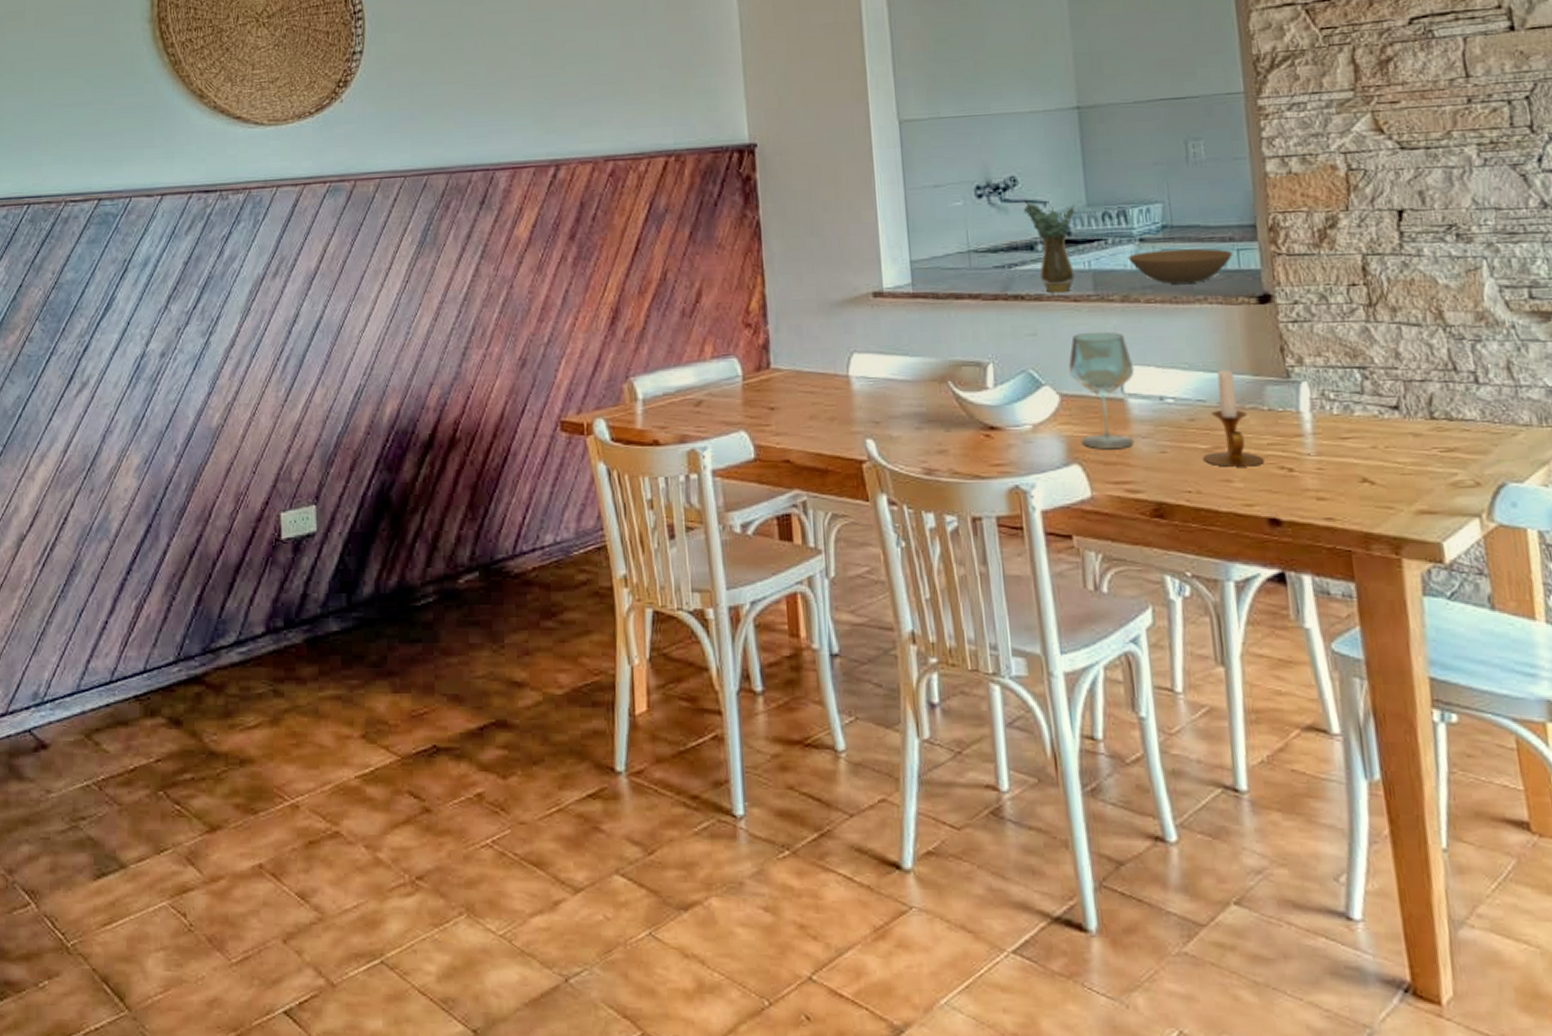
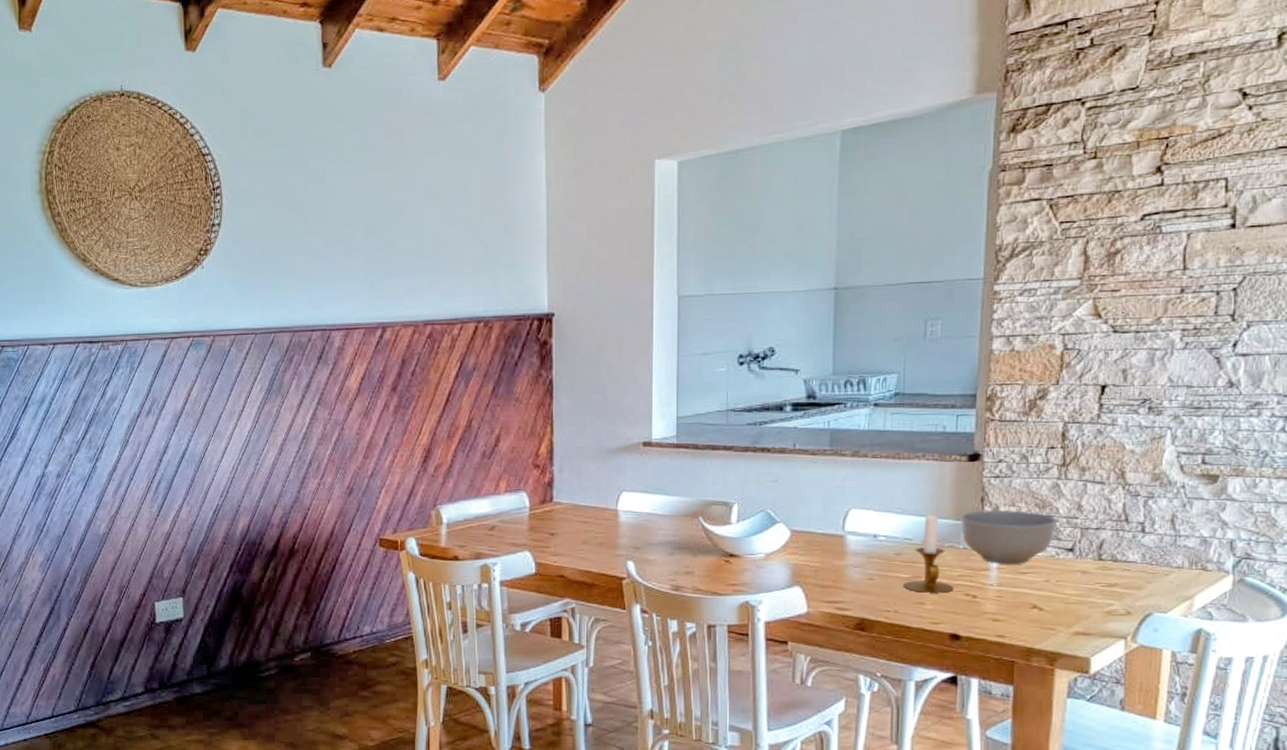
vase: present [1024,199,1075,294] -> none [778,367,822,447]
wine glass: present [1068,331,1135,450] -> none [801,480,856,576]
bowl: present [1128,248,1233,284] -> none [862,413,952,442]
bowl: none [1258,361,1374,428] -> present [960,510,1057,564]

